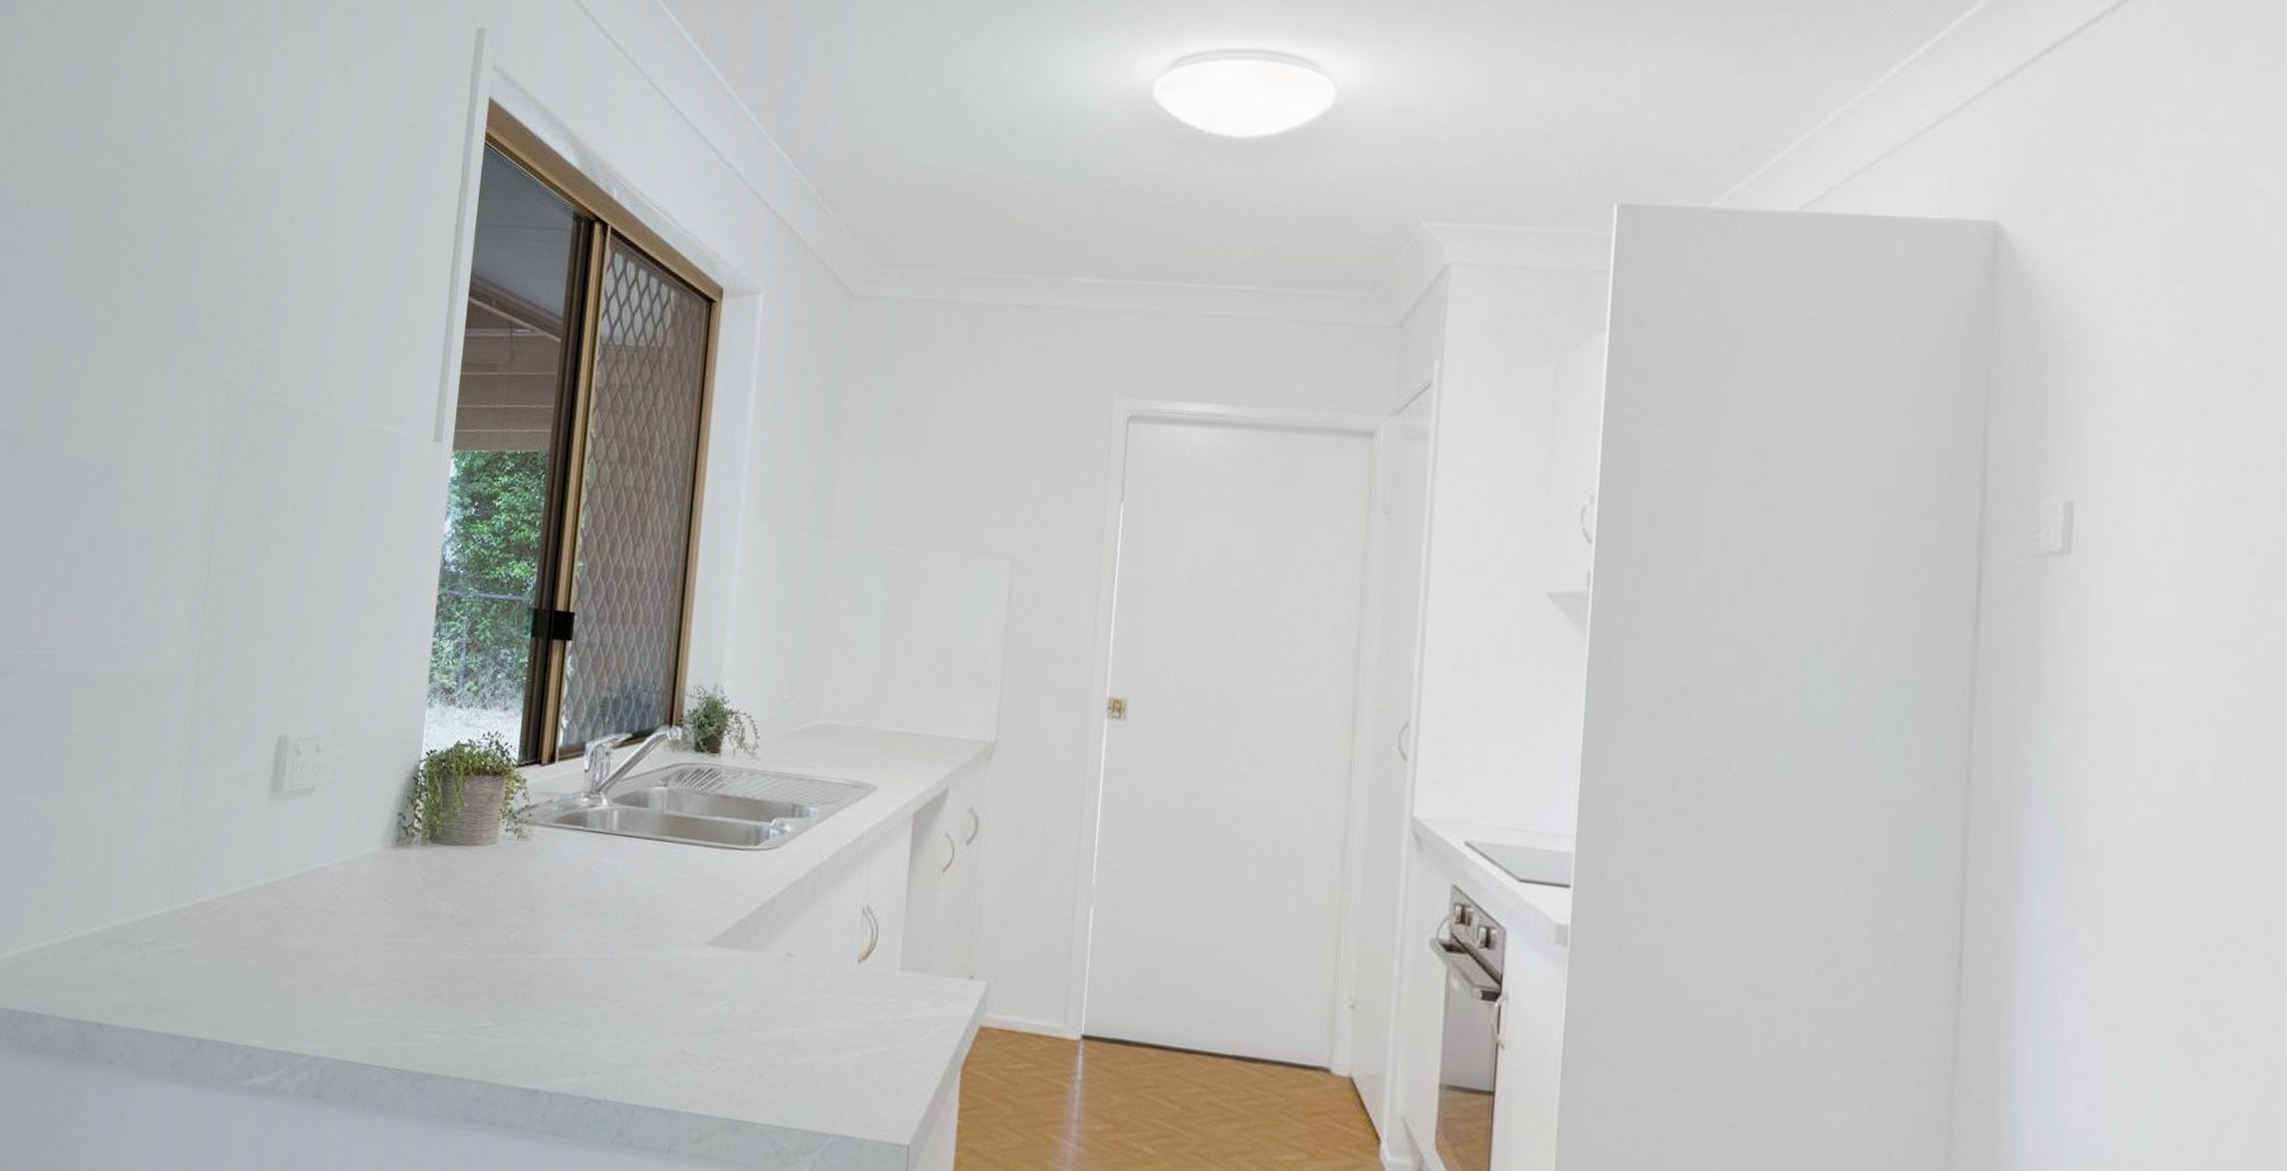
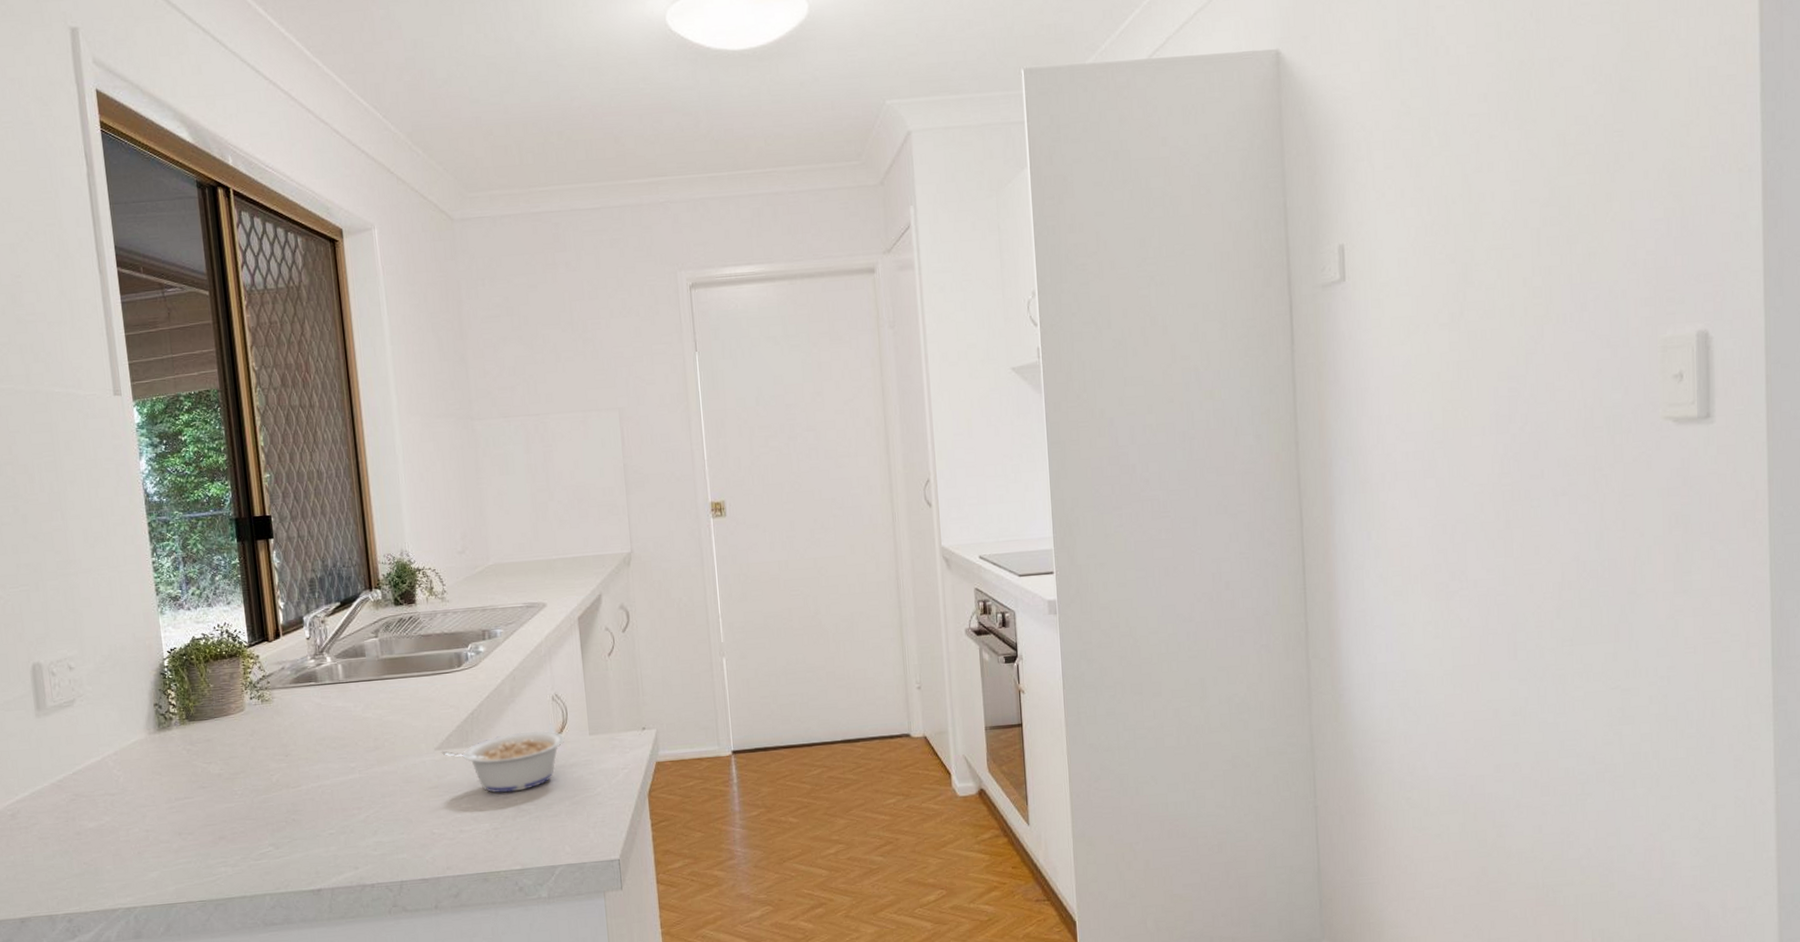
legume: none [713,944,869,1024] -> present [441,731,565,794]

